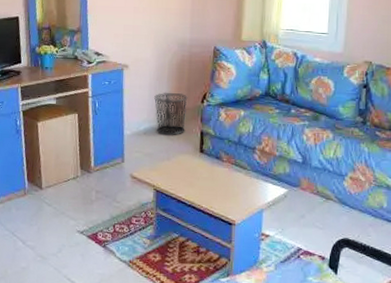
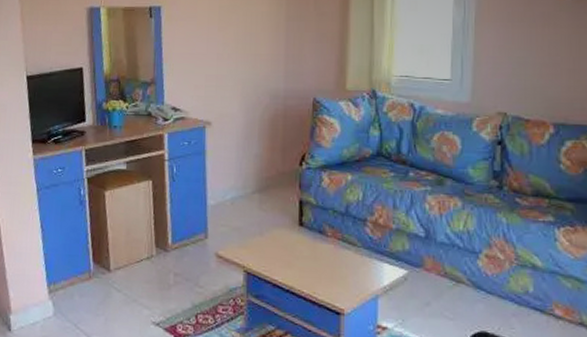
waste bin: present [154,93,188,136] -> none [243,154,283,206]

